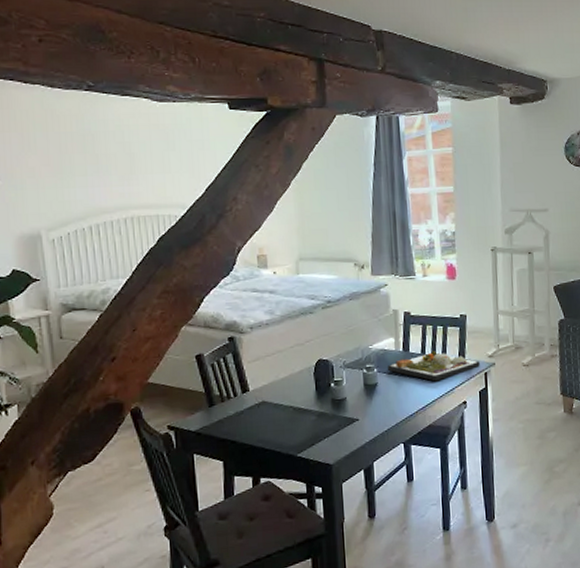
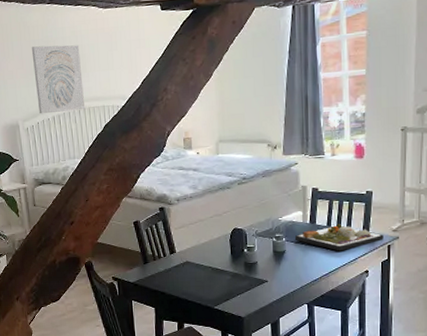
wall art: none [61,139,132,223] -> present [31,45,85,114]

